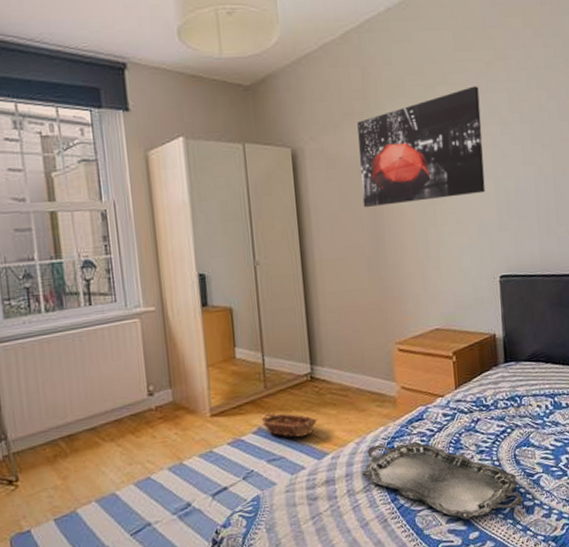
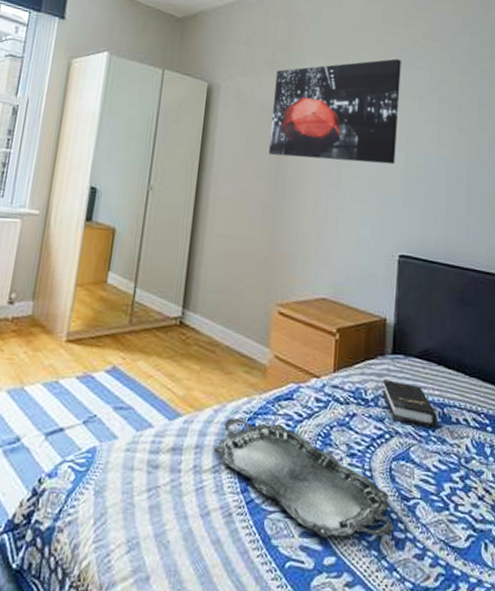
basket: present [261,412,317,437] -> none [118,352,177,388]
hardback book: none [500,384,550,417] -> present [383,379,438,428]

